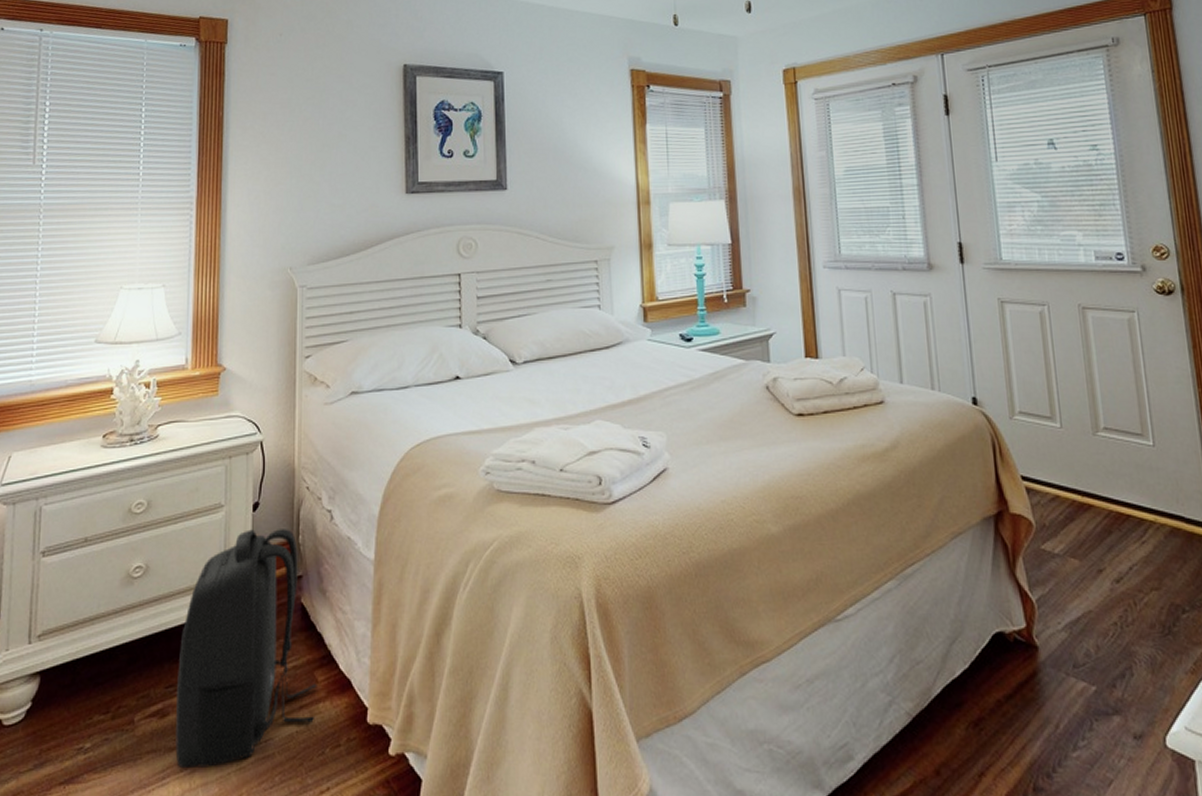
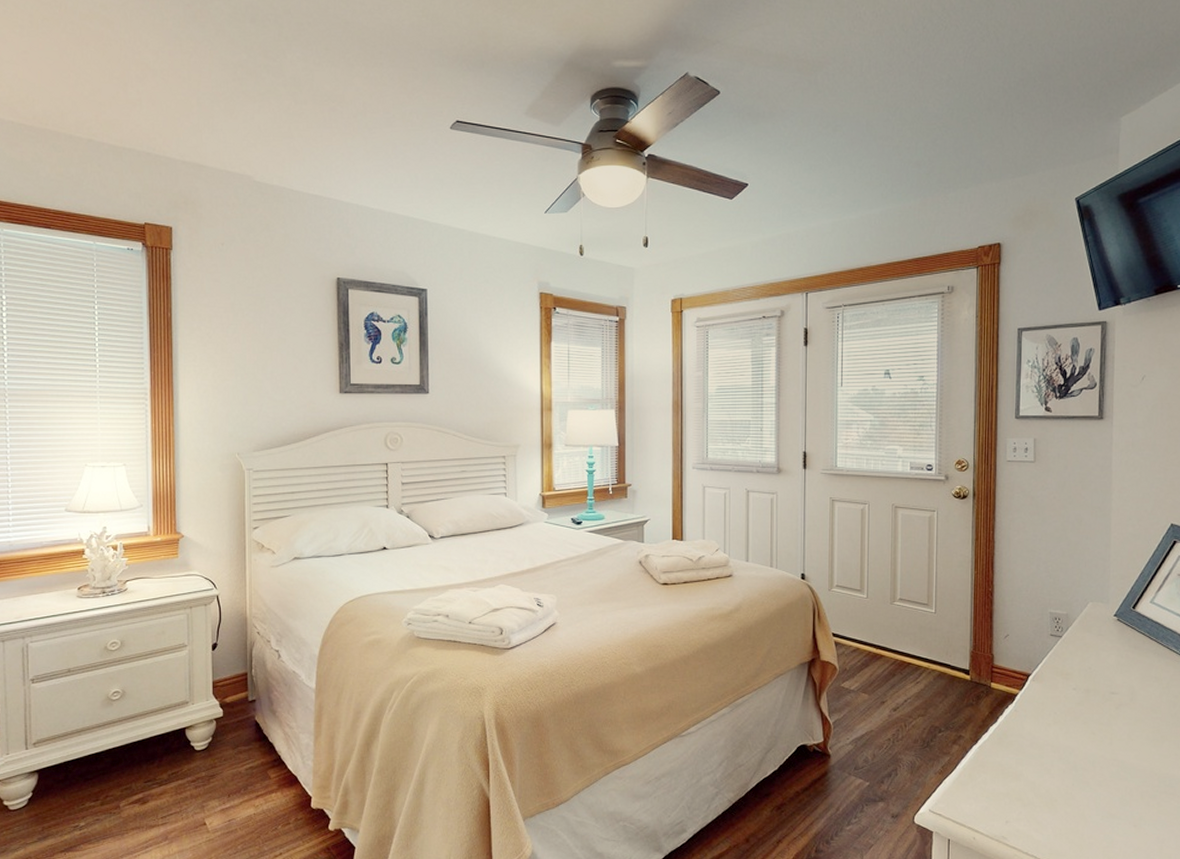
backpack: present [175,529,317,769] -> none [154,664,270,841]

